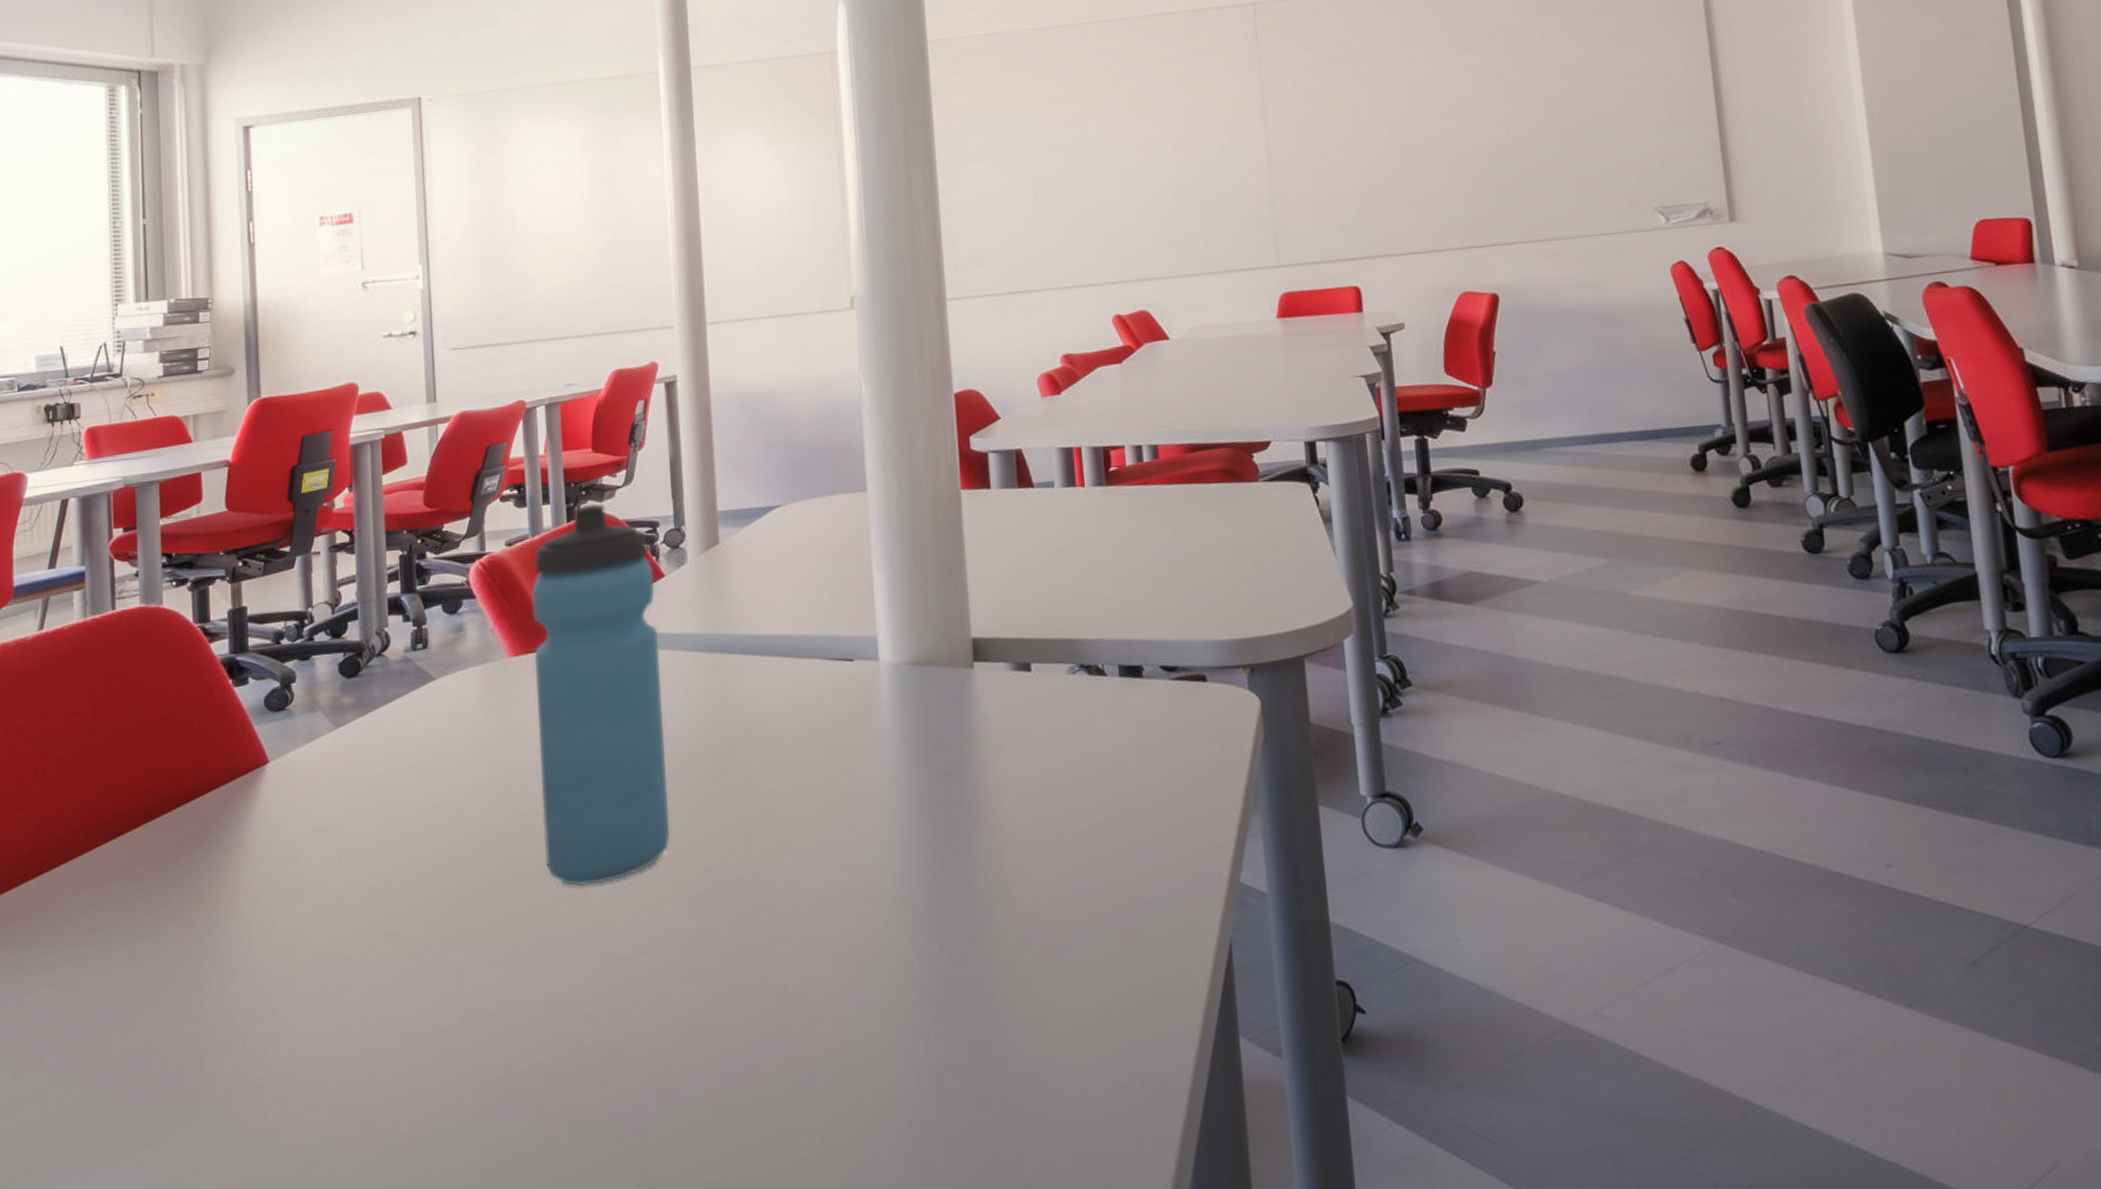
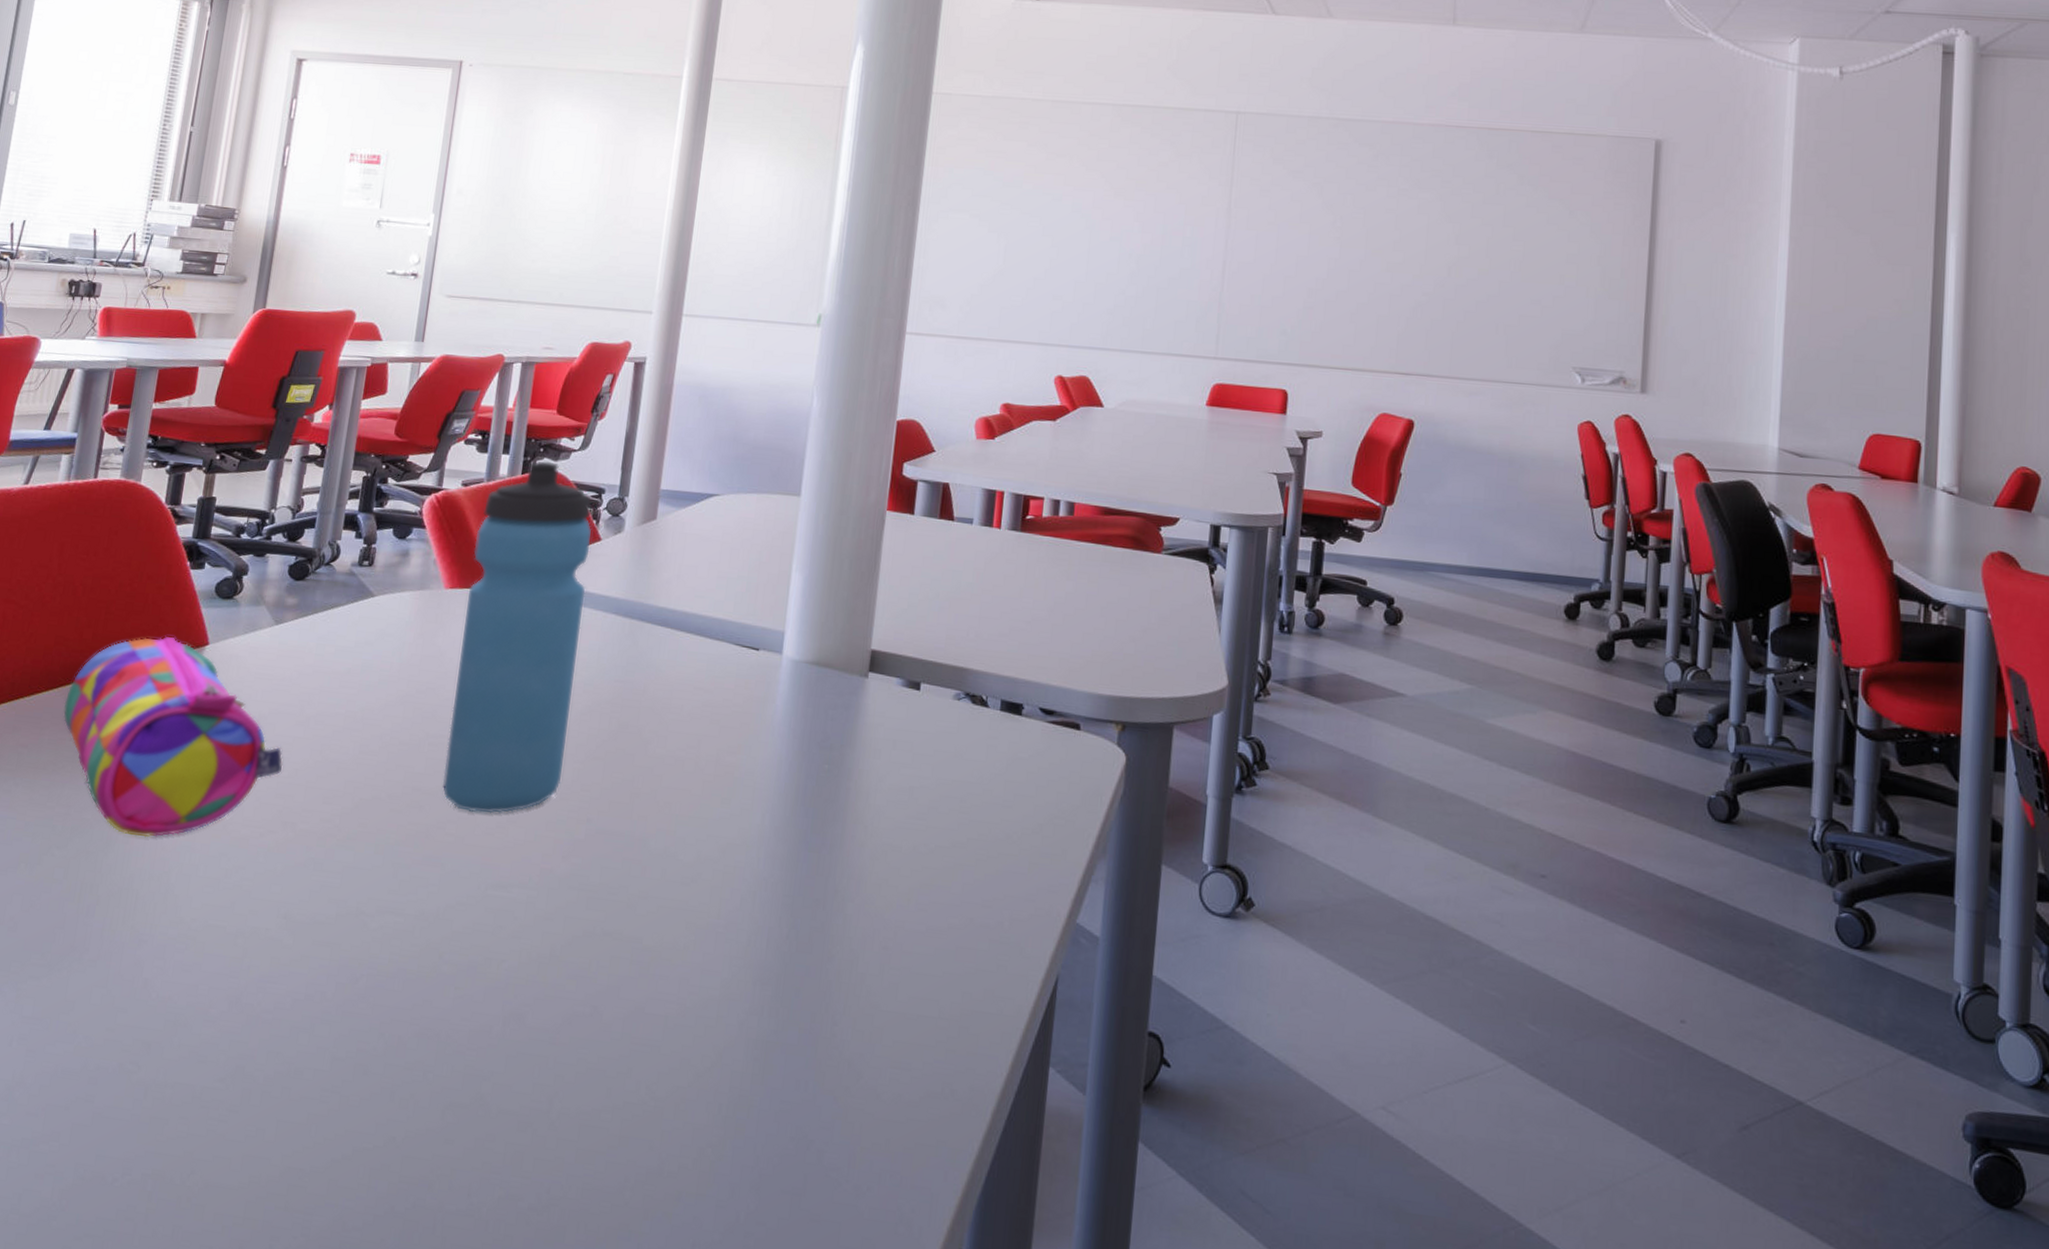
pencil case: none [126,761,373,978] -> present [63,635,283,838]

